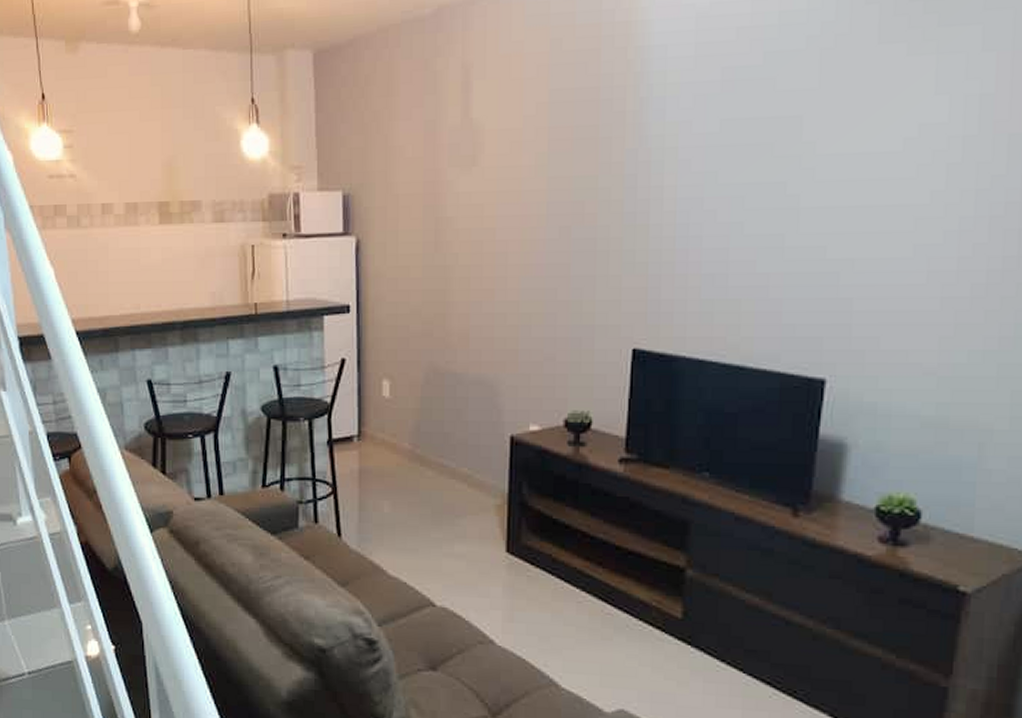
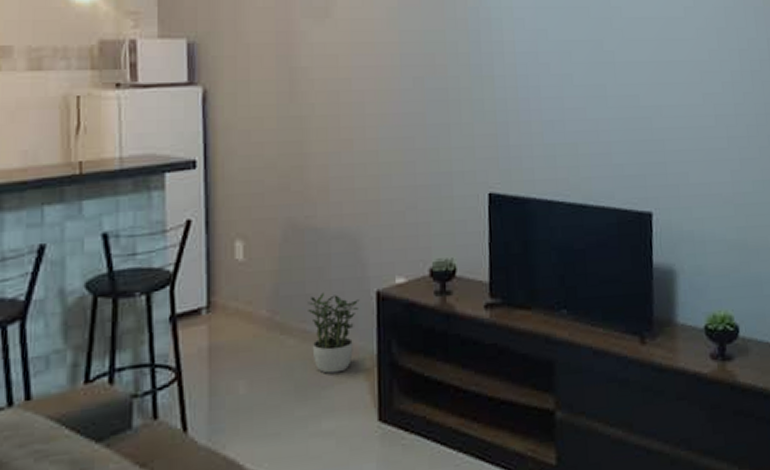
potted plant: none [445,432,494,505] -> present [308,292,360,374]

